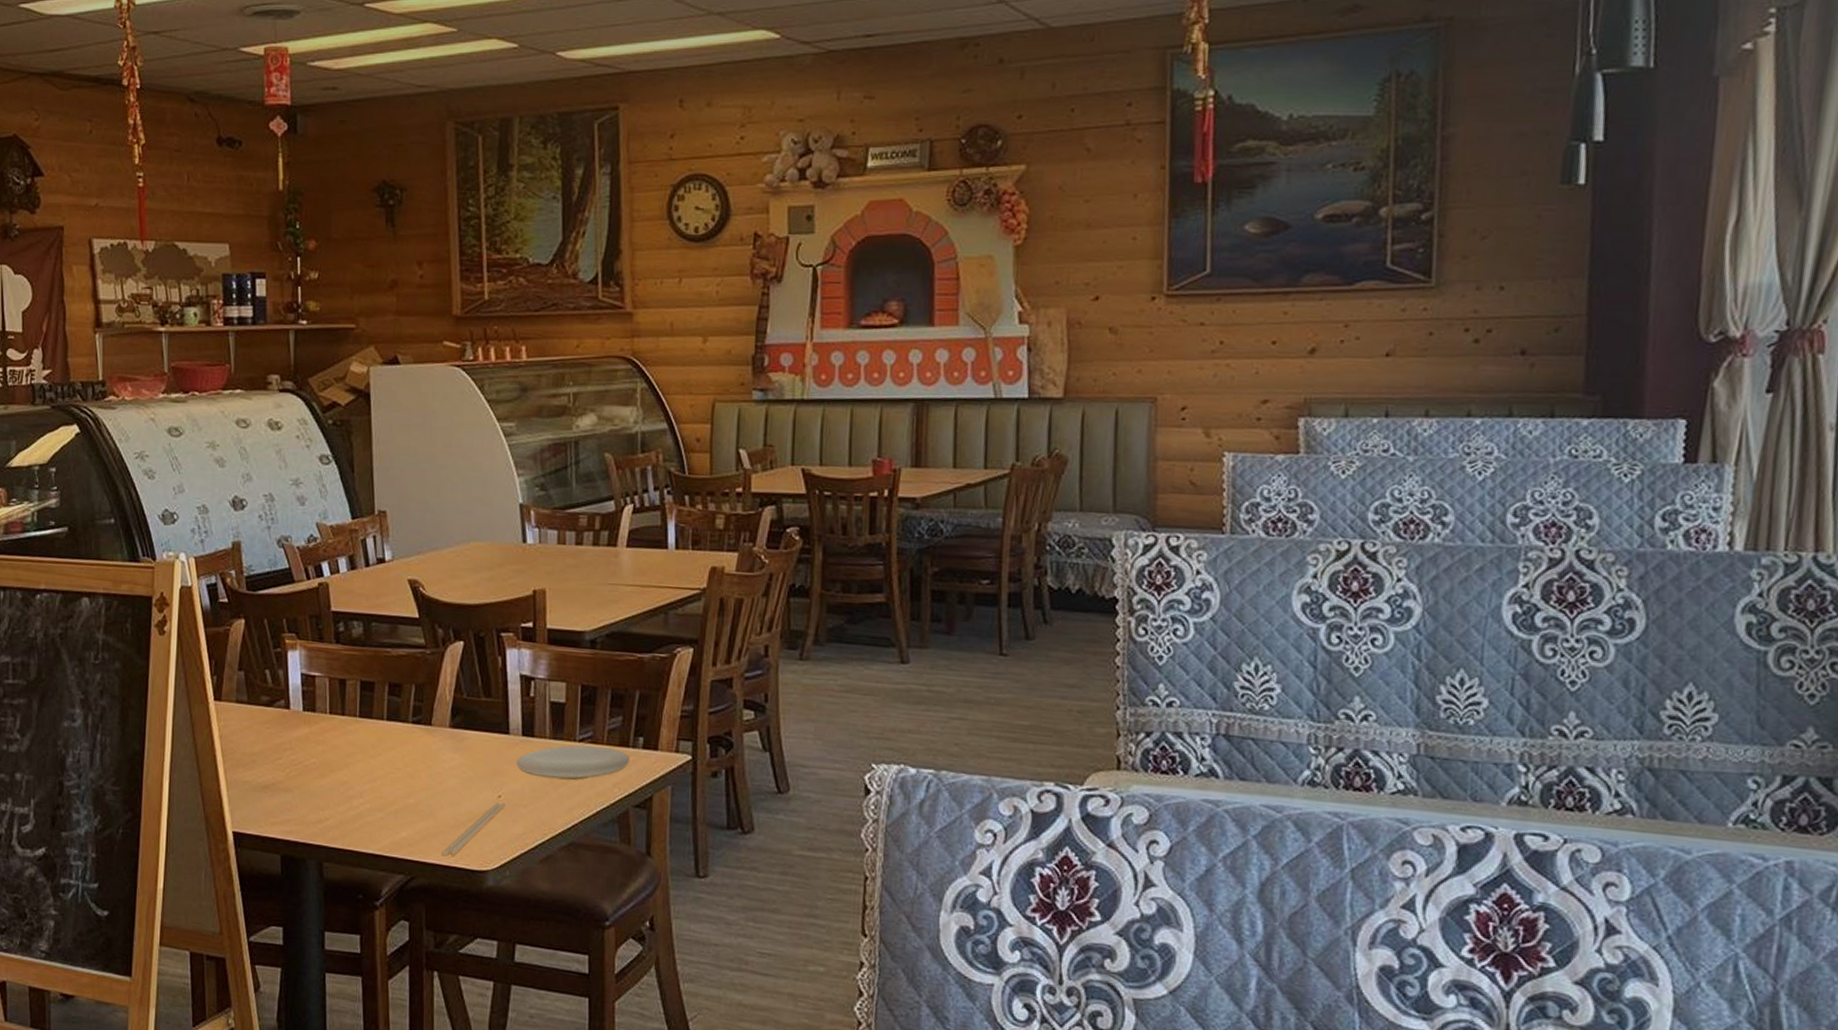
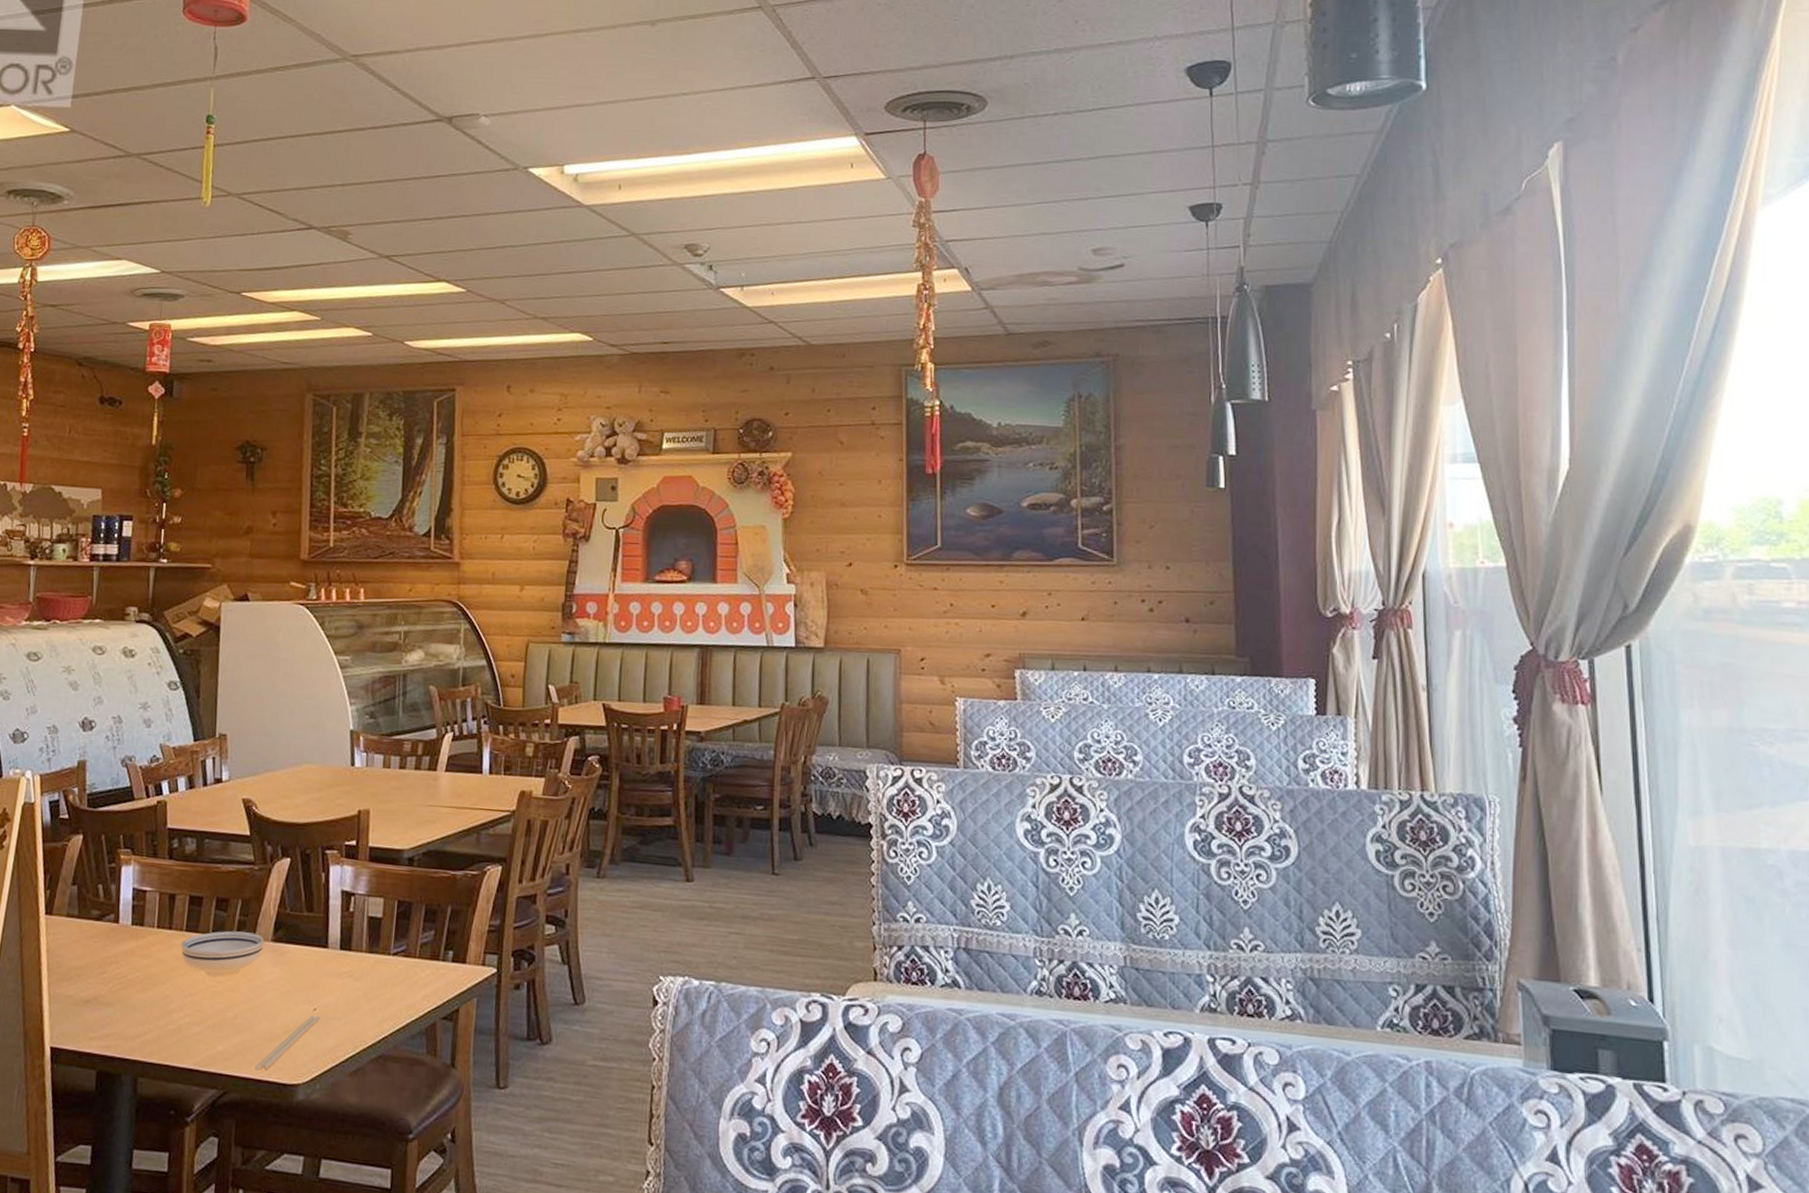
bowl: none [355,716,442,763] -> present [181,930,265,977]
plate: present [516,745,630,781] -> none [333,959,440,993]

